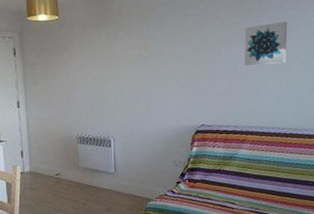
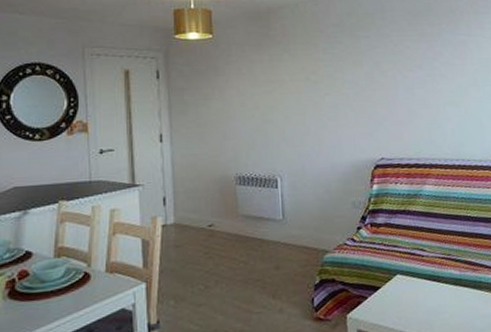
wall art: present [244,21,288,66] -> none [419,46,463,93]

